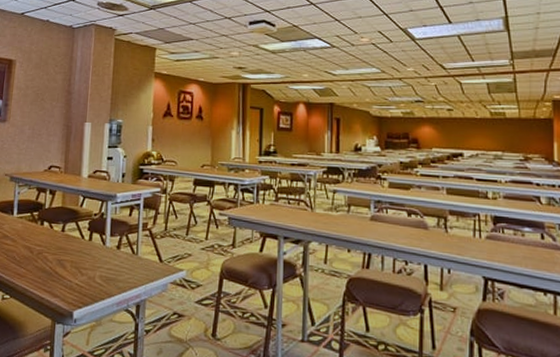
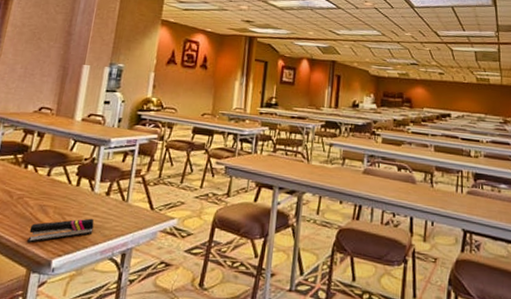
stapler: none [50,271,109,296] -> present [27,218,95,243]

